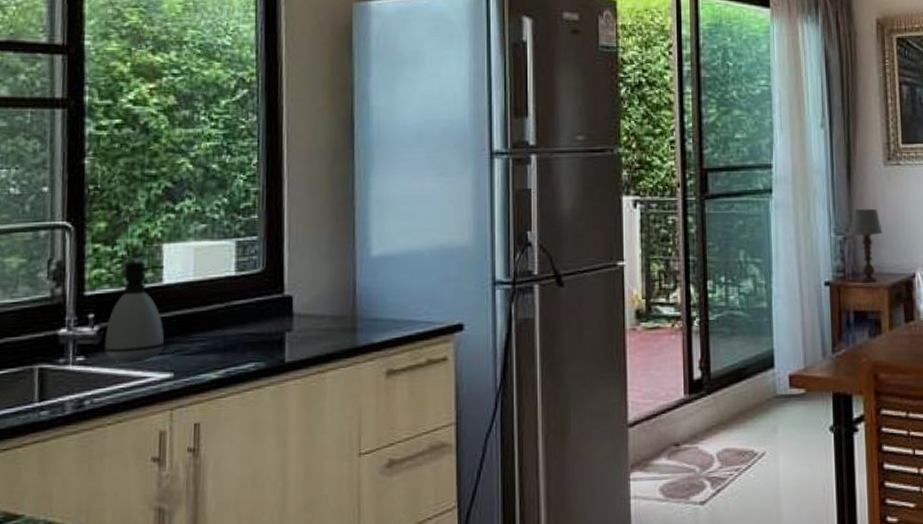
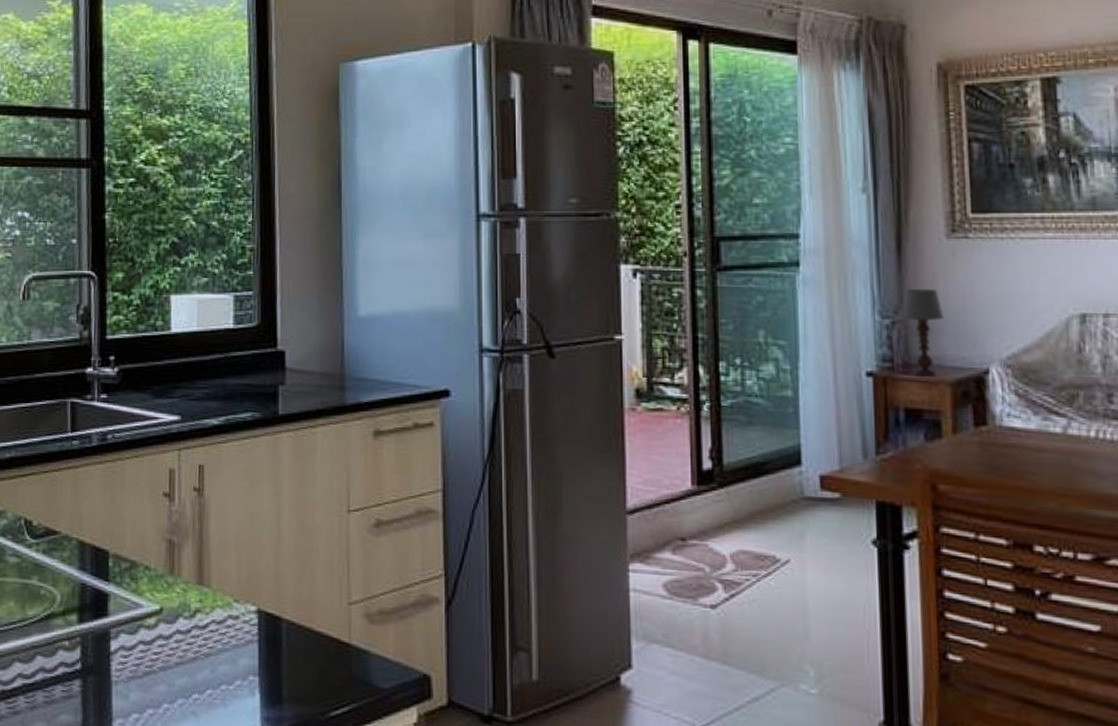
soap dispenser: present [104,262,165,364] -> none [123,311,173,404]

